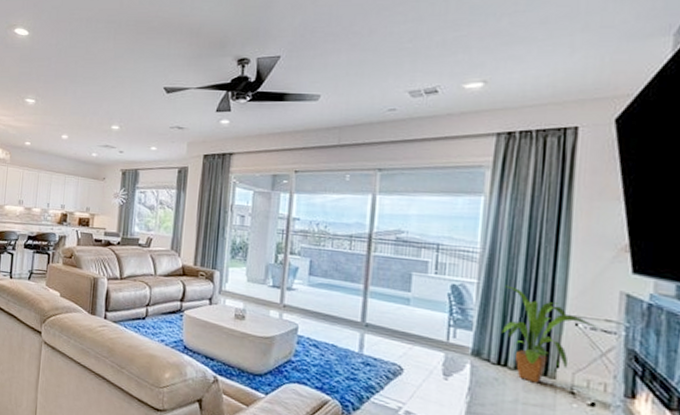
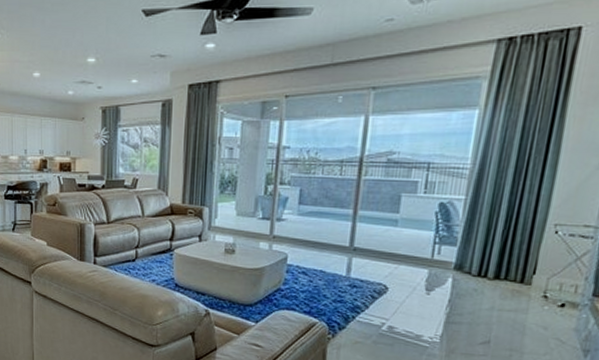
house plant: present [501,285,597,384] -> none [484,199,576,291]

